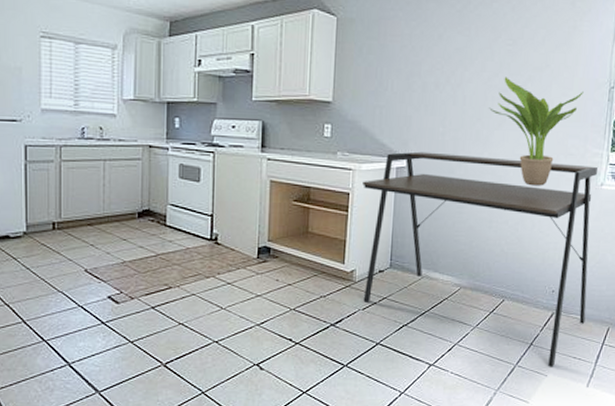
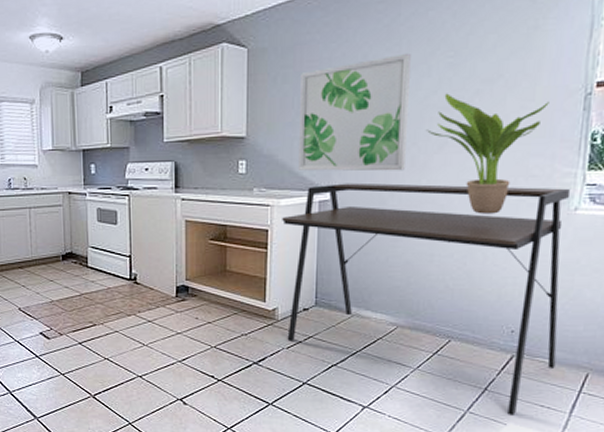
wall art: none [379,37,478,143] -> present [299,52,411,171]

